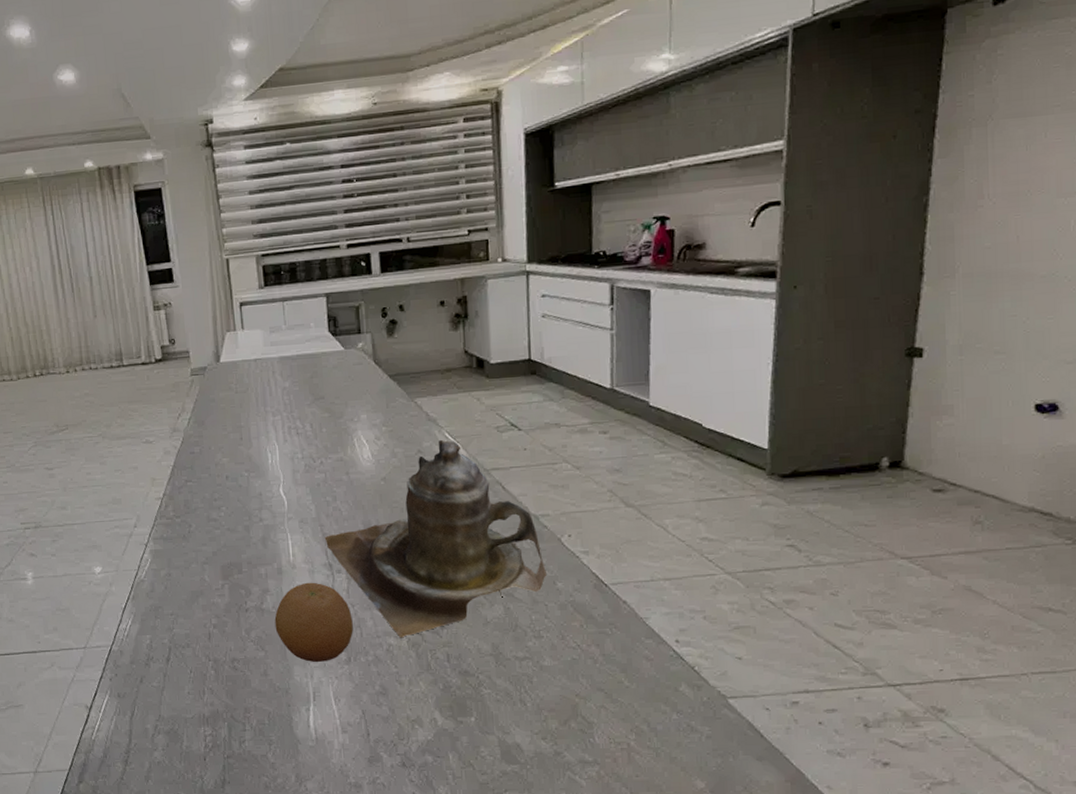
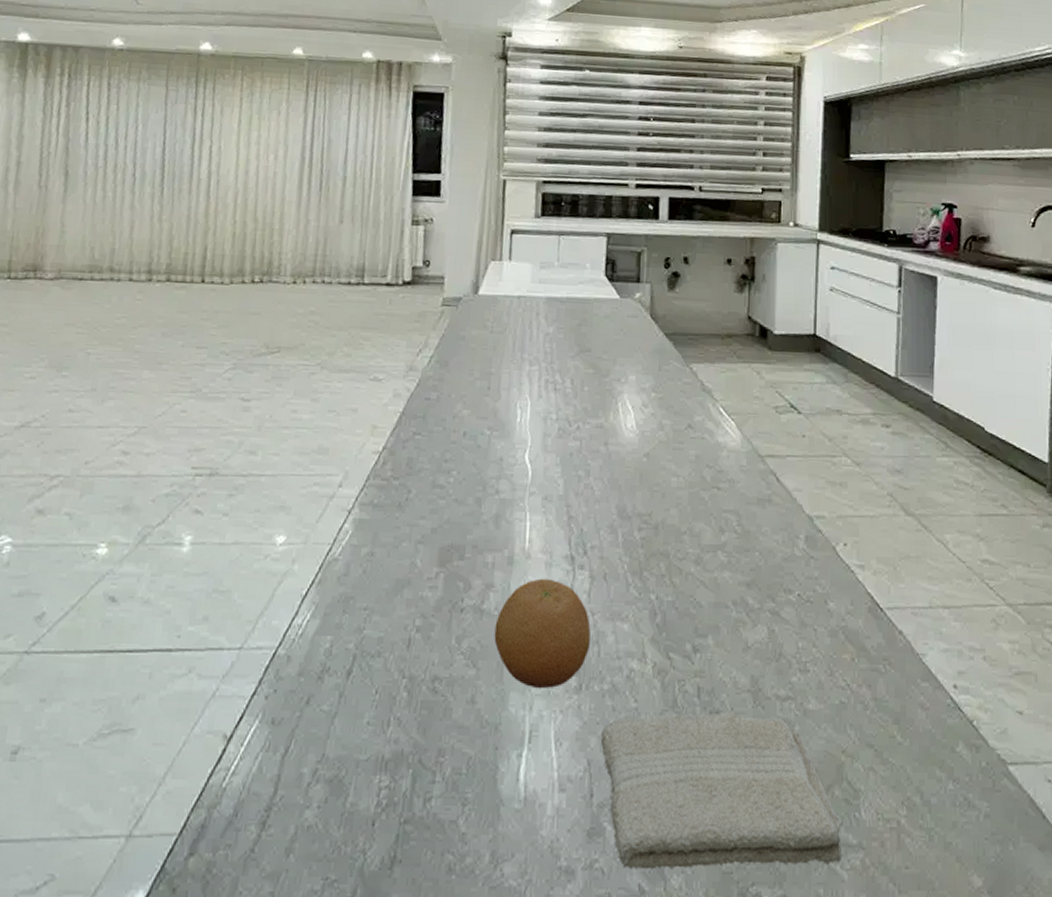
teapot: present [324,439,548,637] -> none [569,414,819,660]
washcloth: none [370,670,580,783] -> present [600,711,843,870]

